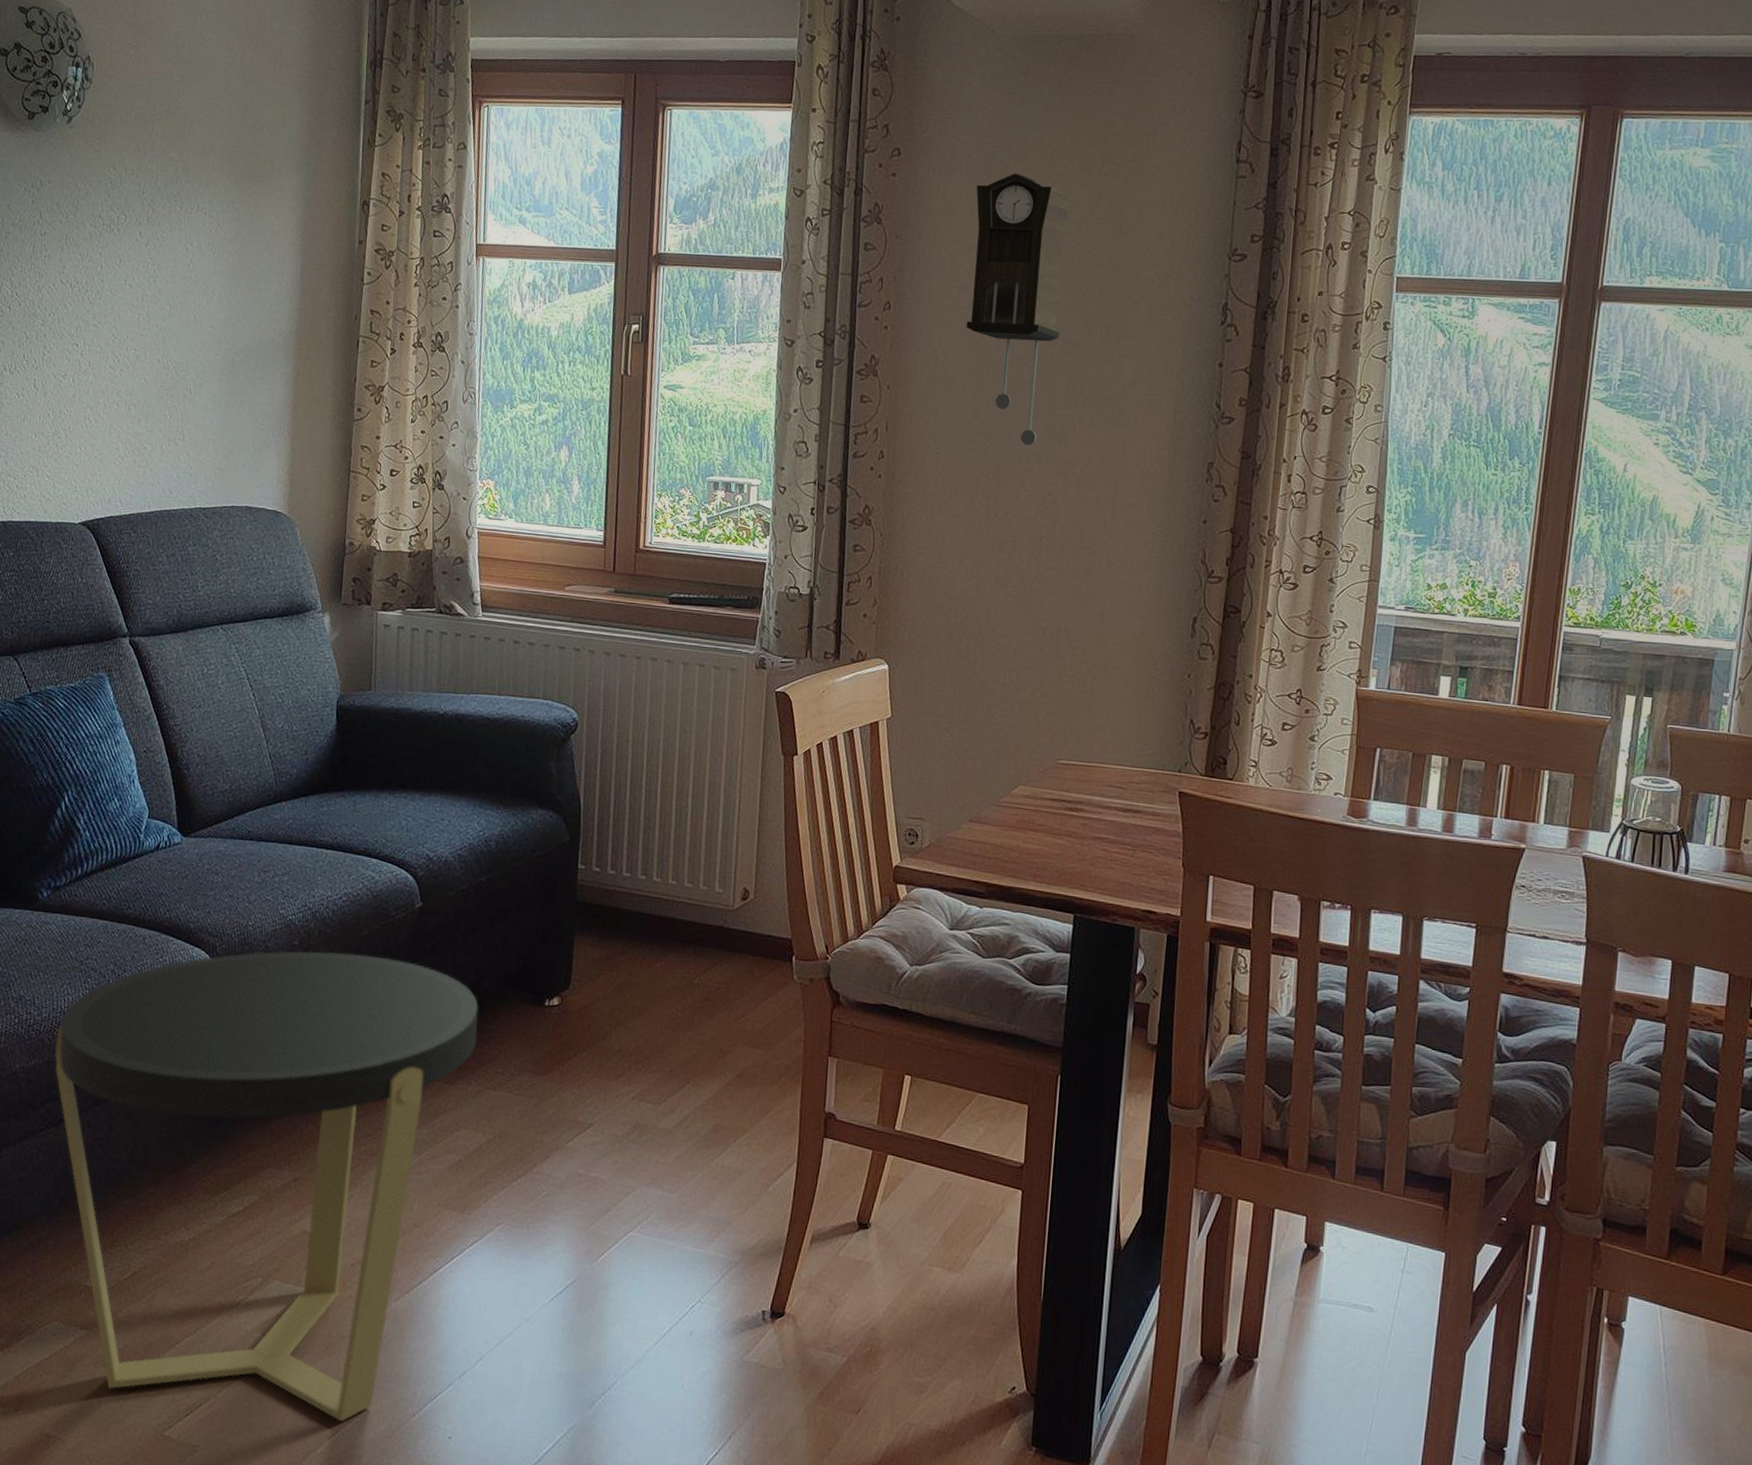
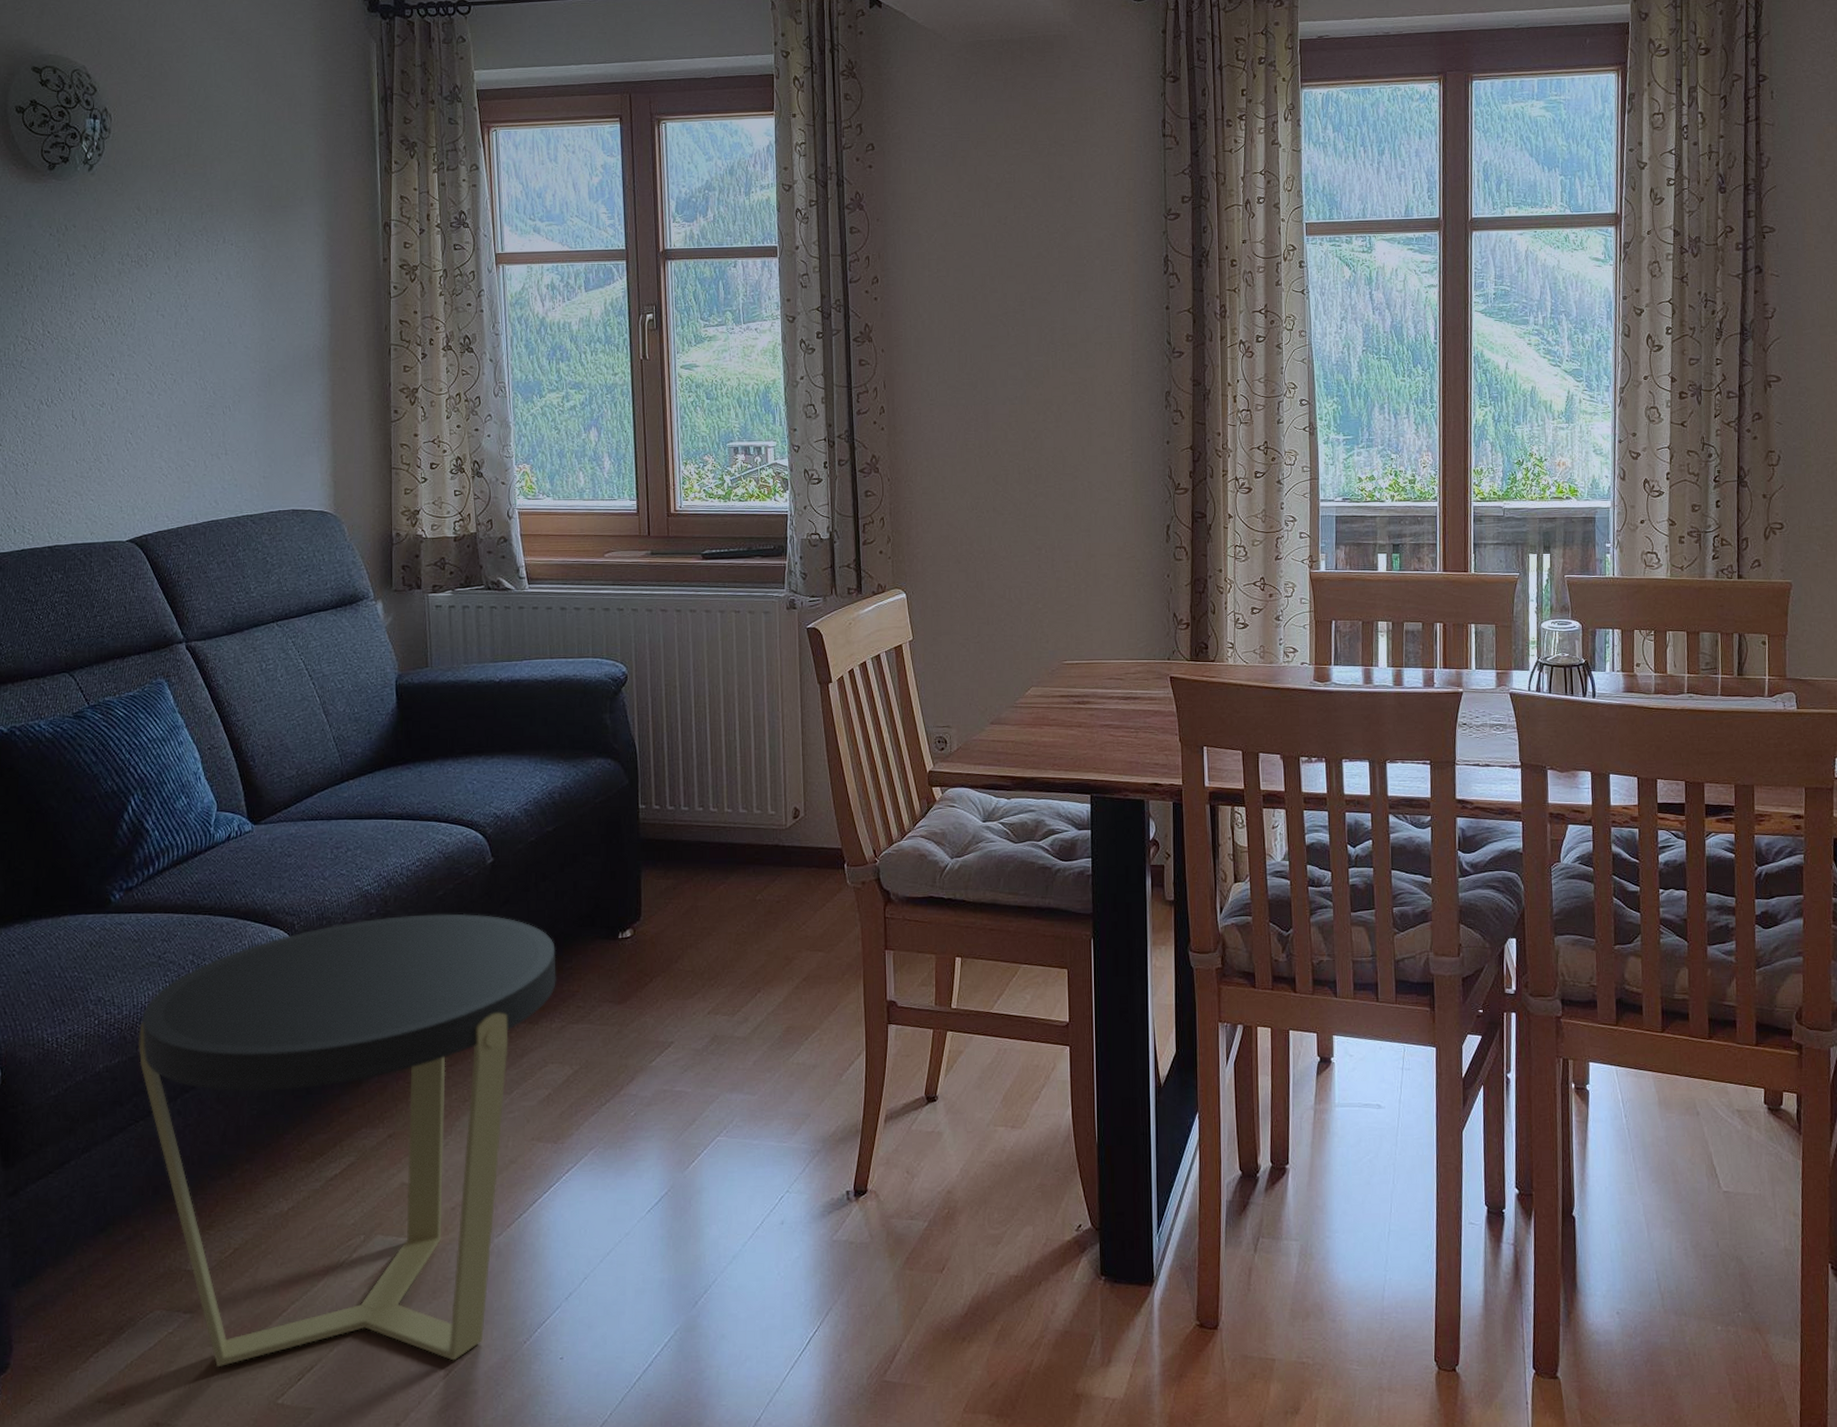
pendulum clock: present [966,173,1072,446] -> none [943,158,1027,391]

